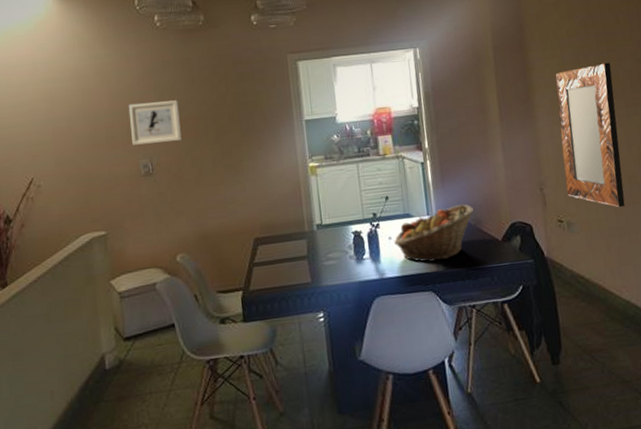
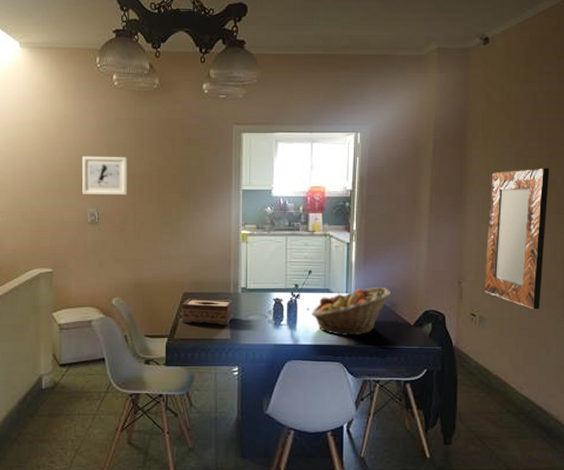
tissue box: none [254,239,311,272] -> present [181,298,233,325]

